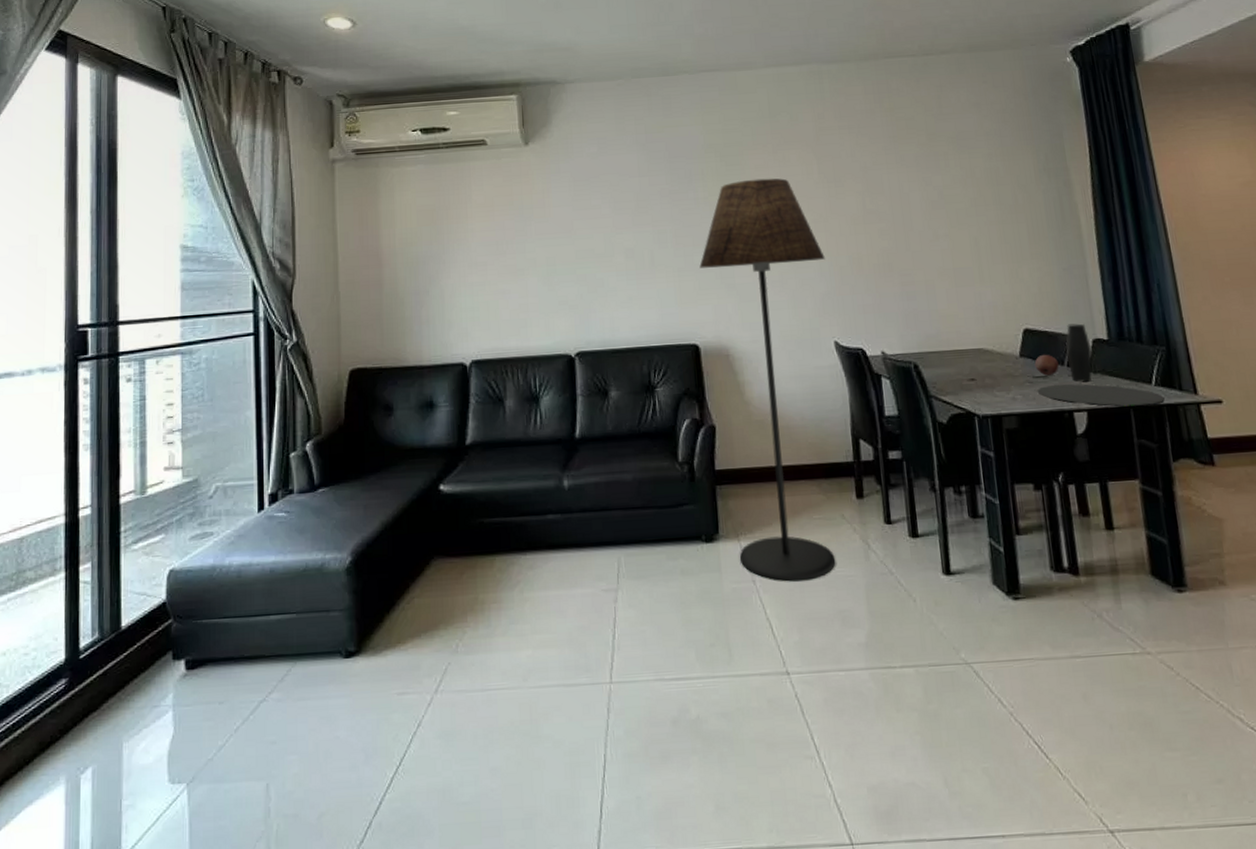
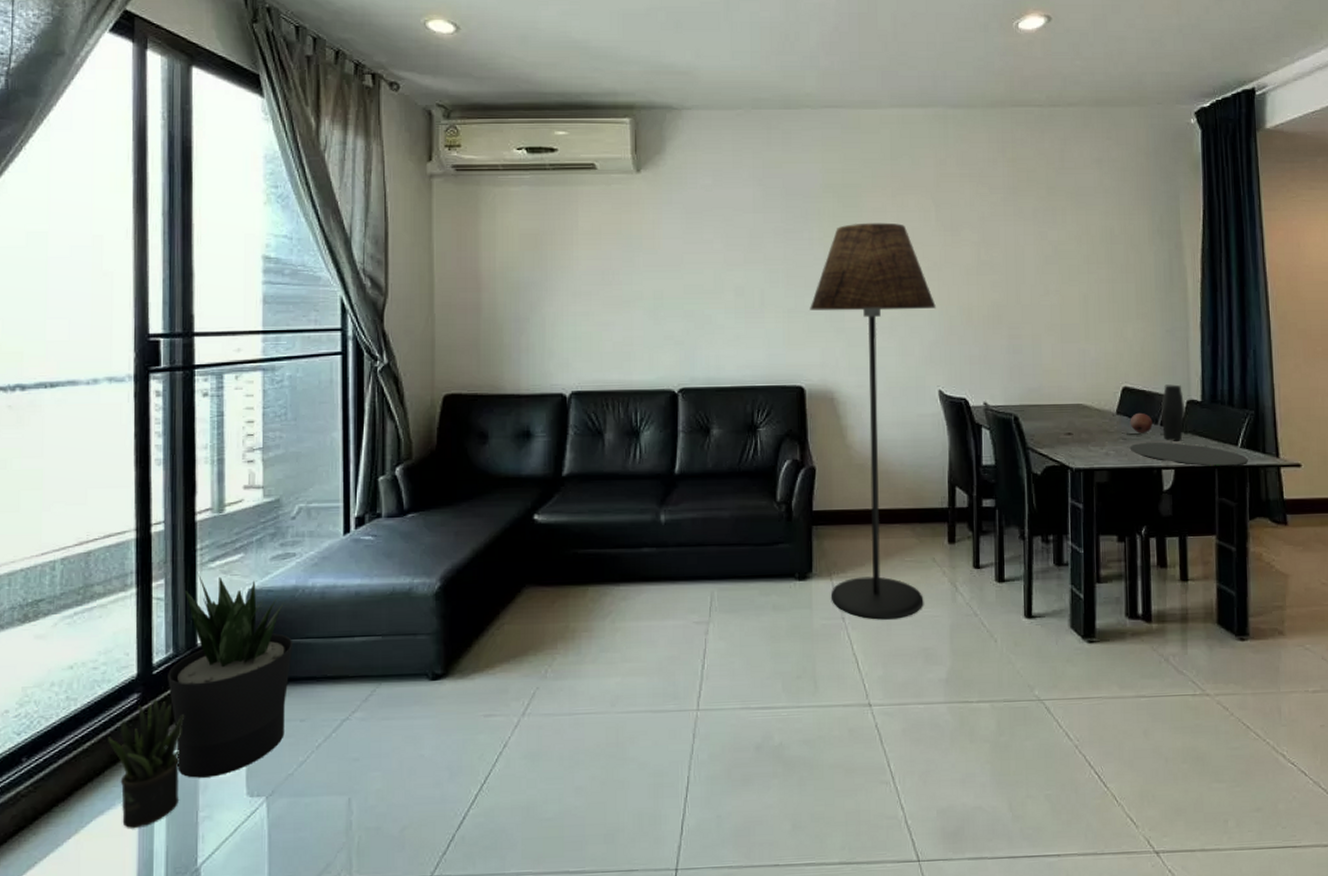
potted plant: none [37,683,109,819] -> present [108,698,184,828]
planter: none [93,555,212,765] -> present [168,573,293,778]

